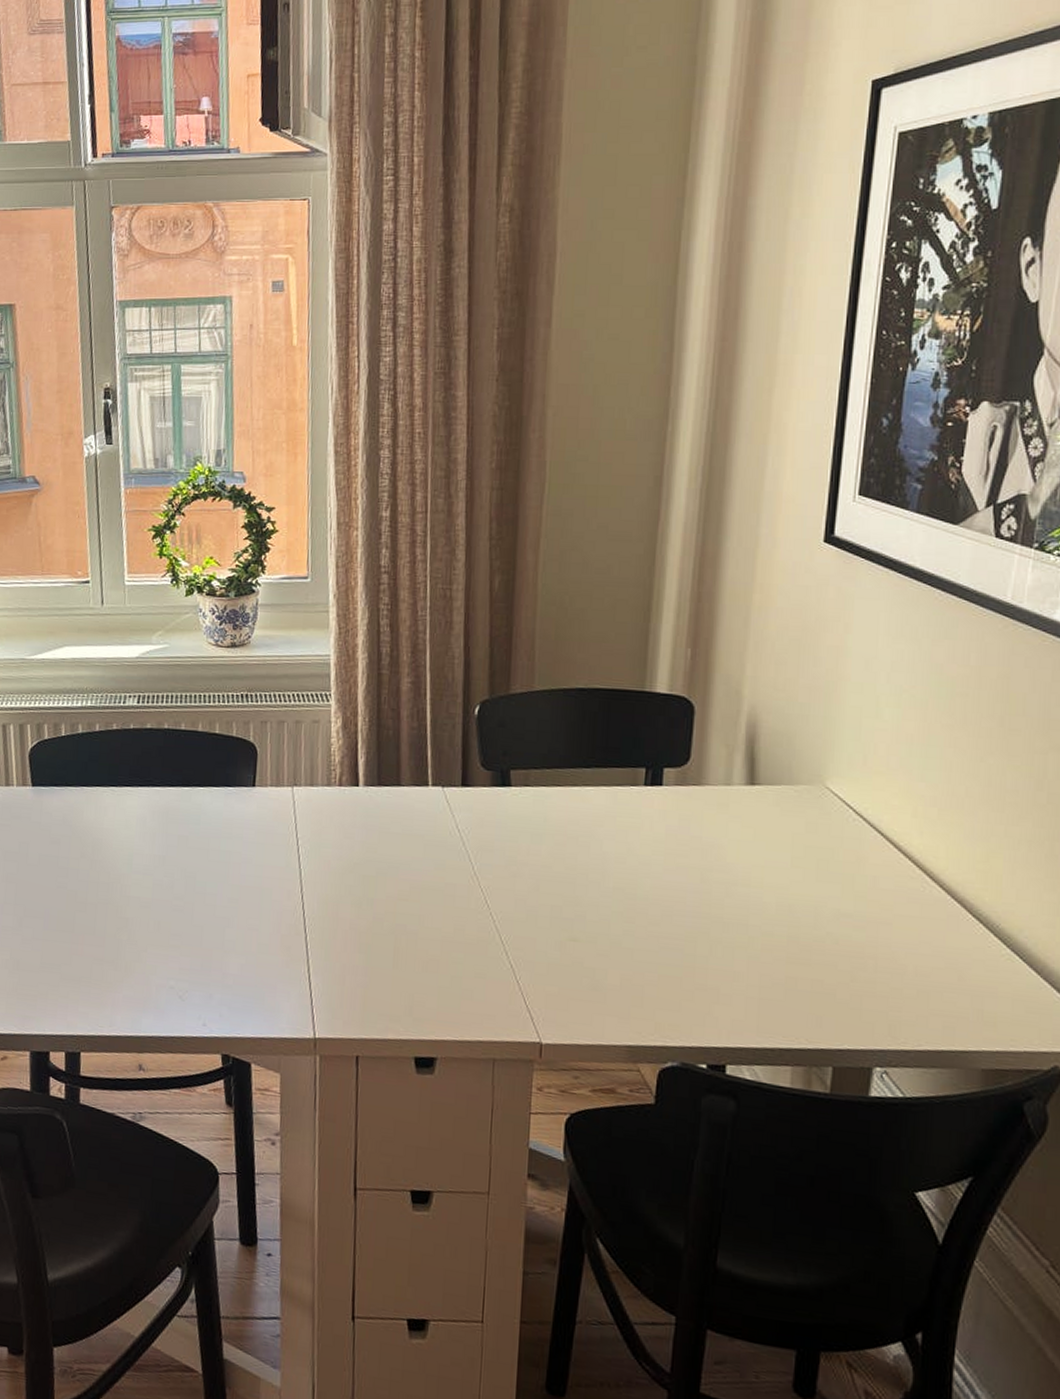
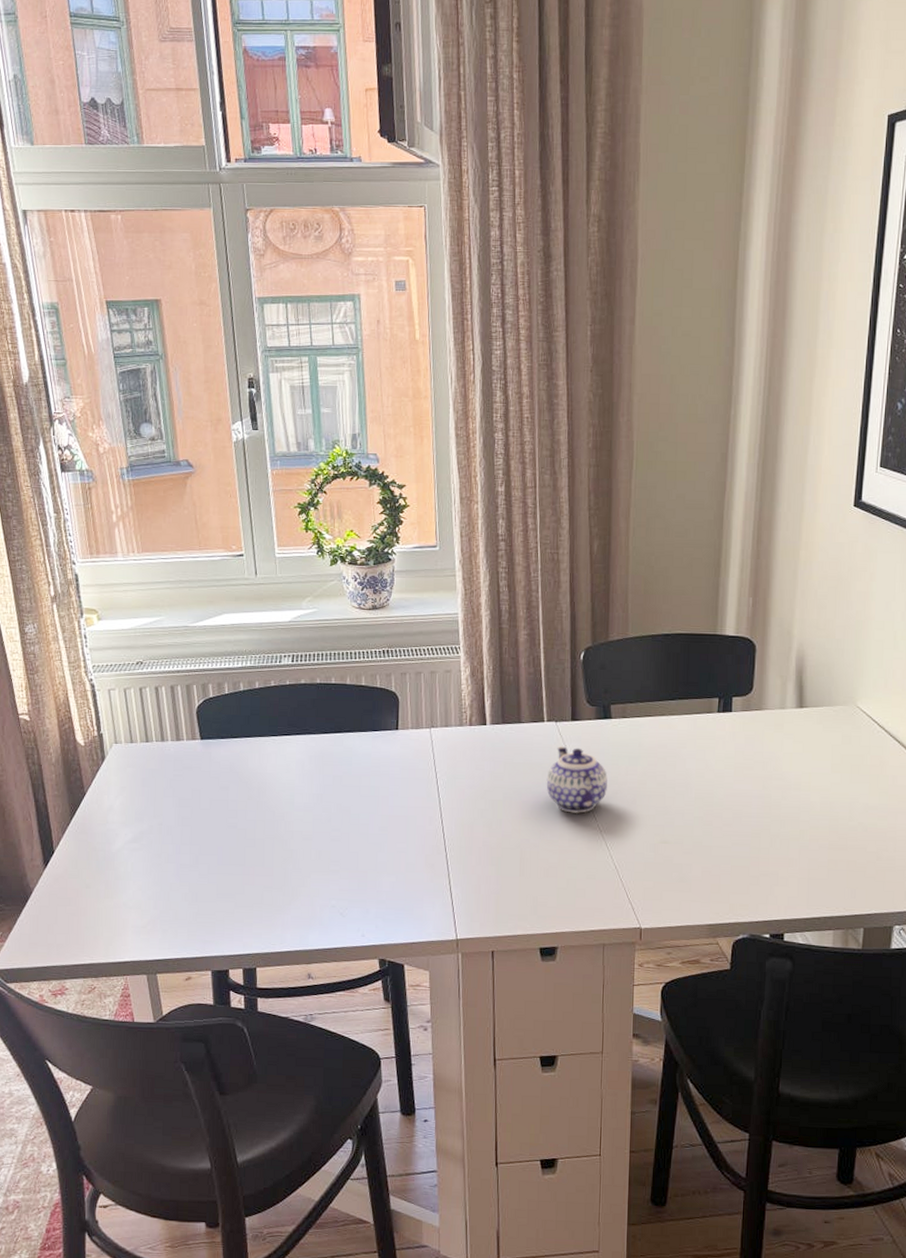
teapot: none [428,815,504,898] -> present [546,746,607,813]

